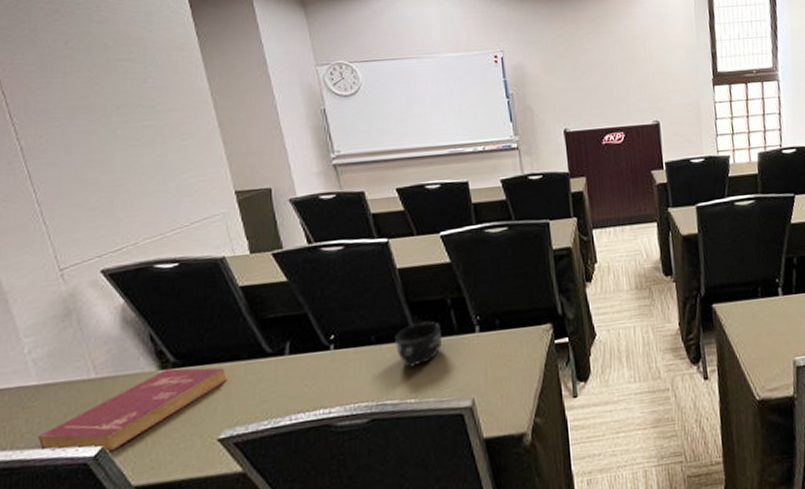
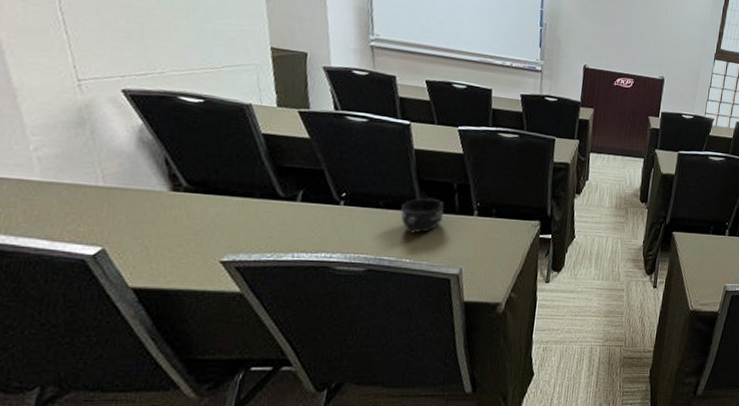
book: present [39,367,227,452] -> none [35,192,238,254]

